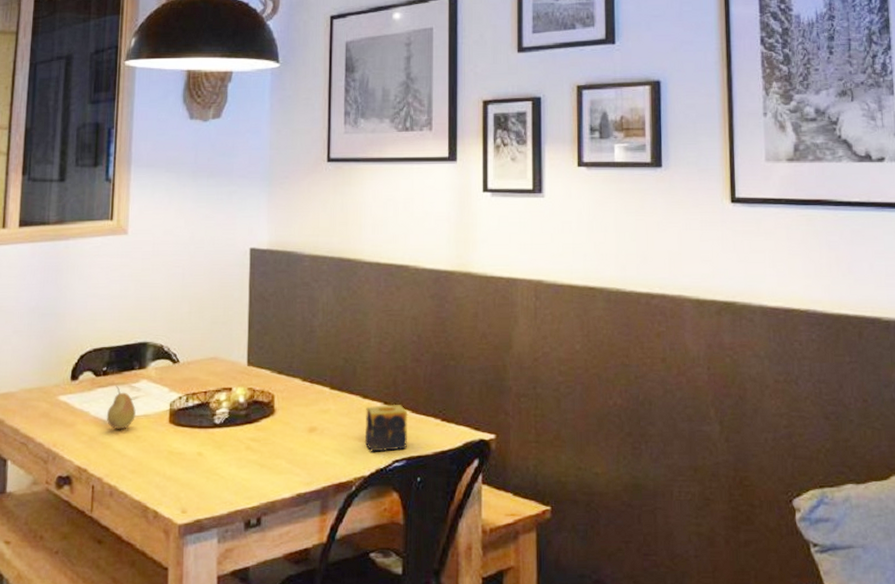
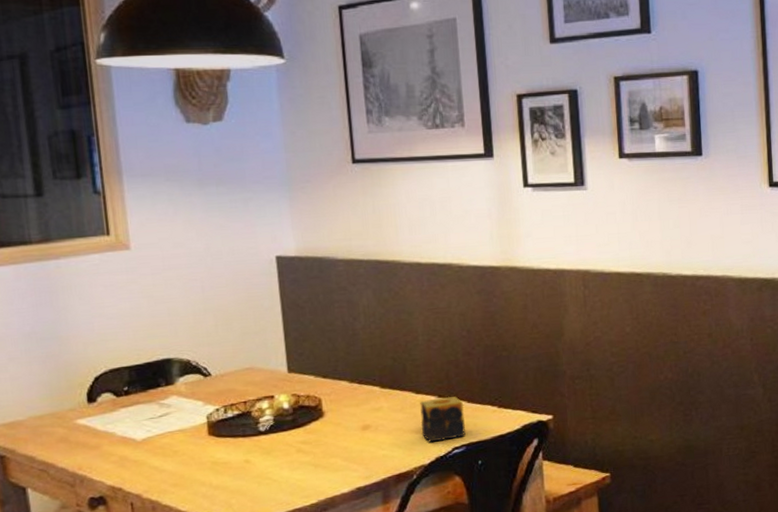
fruit: present [106,385,136,430] -> none [135,403,170,448]

